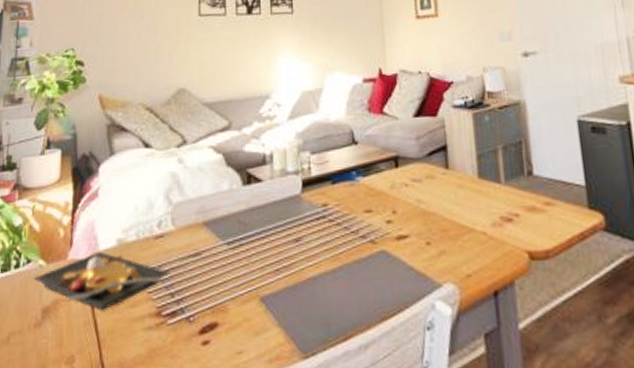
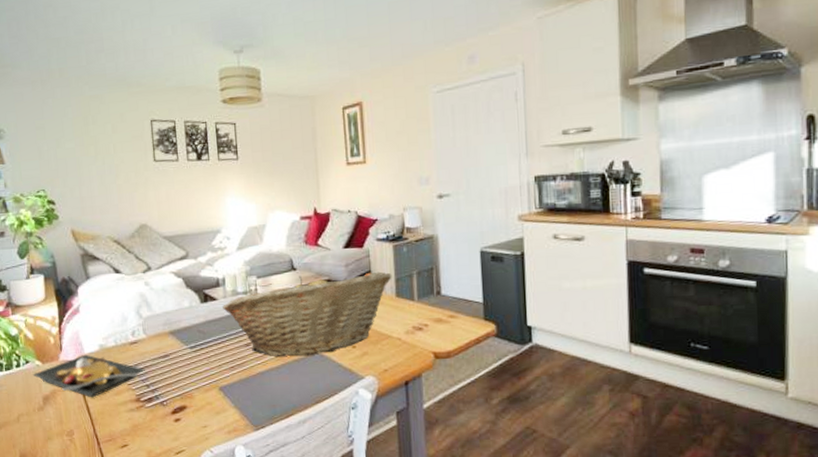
fruit basket: none [269,146,473,256] -> present [222,271,392,357]

